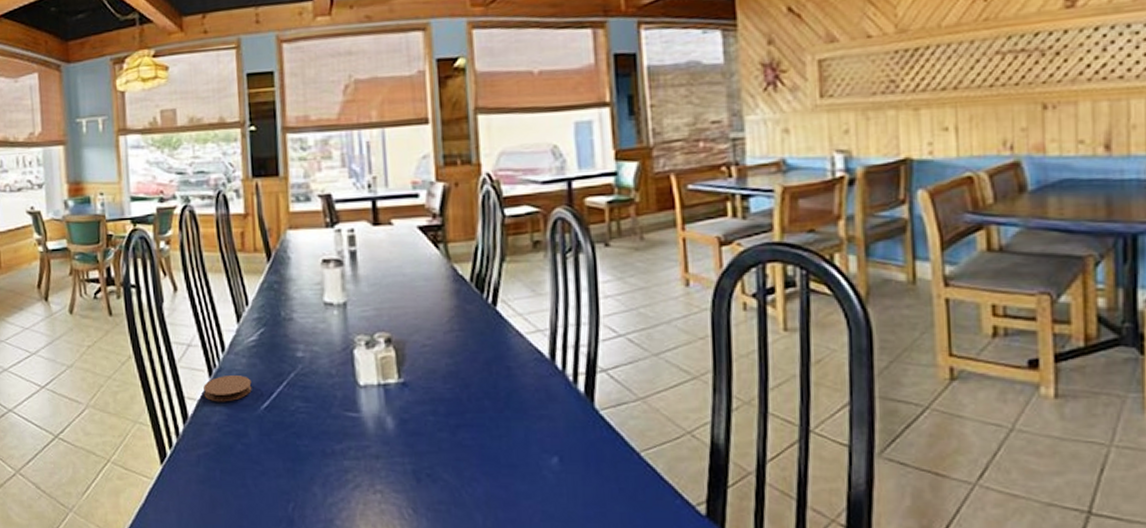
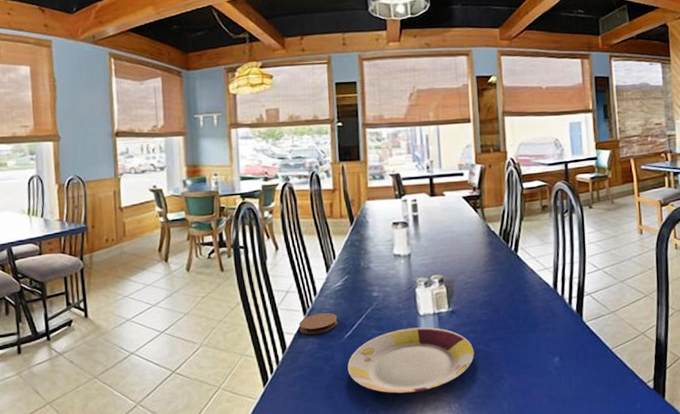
plate: none [264,402,435,489] -> present [347,327,475,394]

